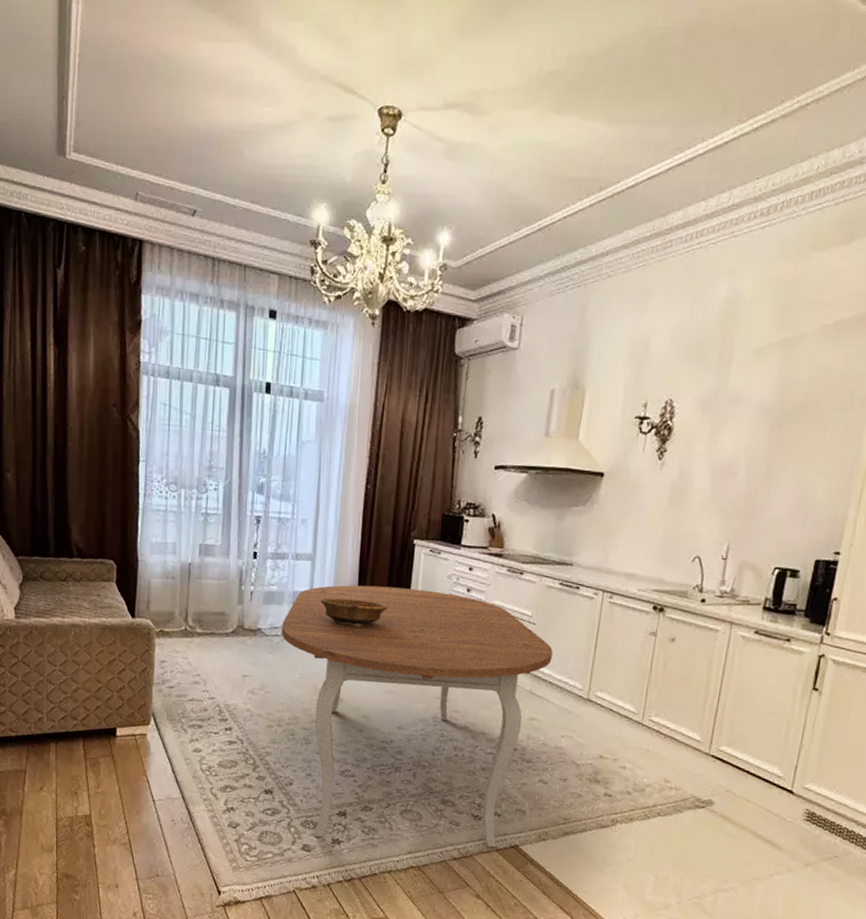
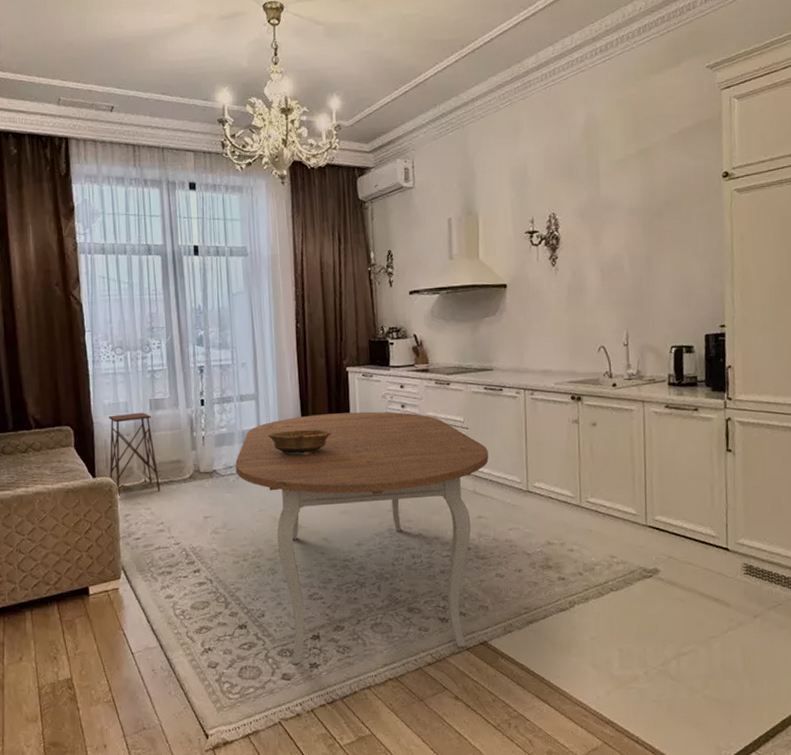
side table: none [149,555,201,642] -> present [108,412,160,496]

